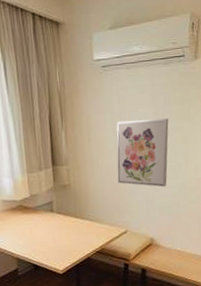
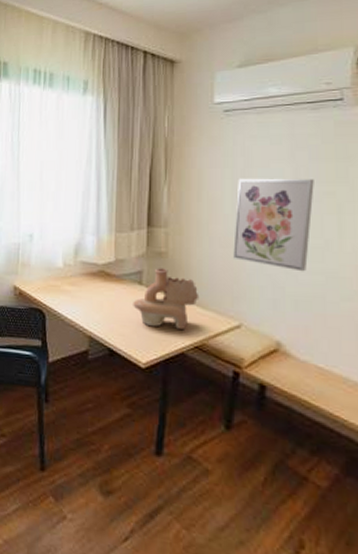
decorative vase: none [48,197,97,243] -> present [133,268,200,331]

